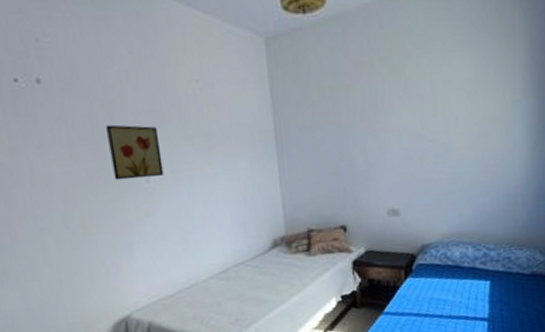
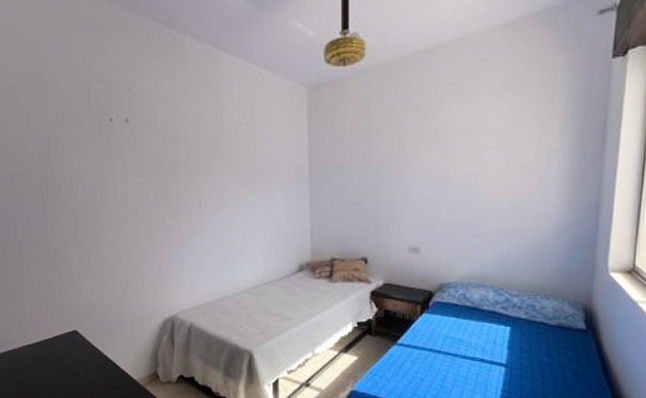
wall art: present [105,124,164,181] -> none [172,157,214,203]

